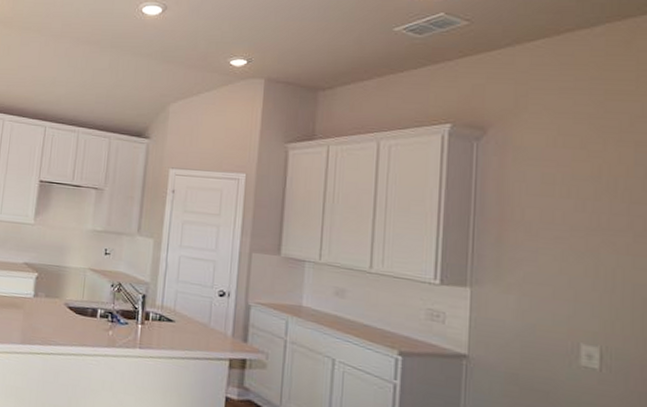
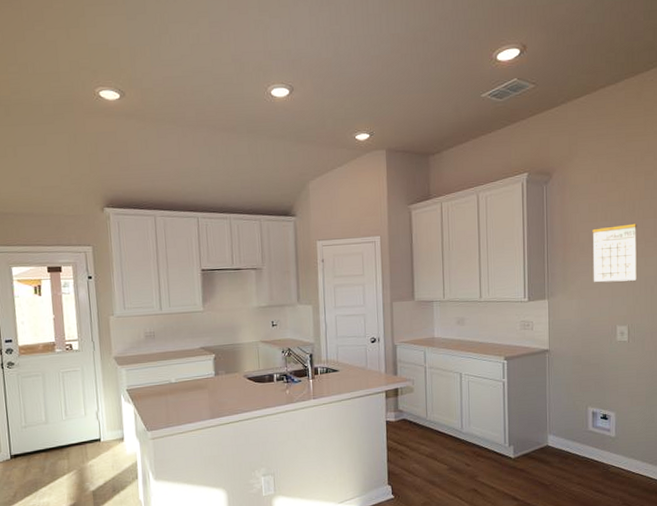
calendar: none [545,204,621,286] -> present [592,223,638,282]

